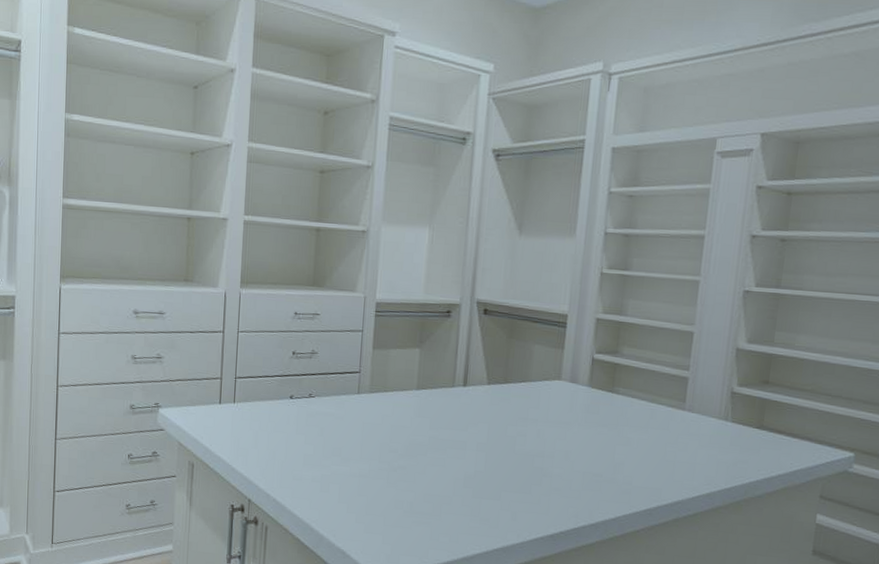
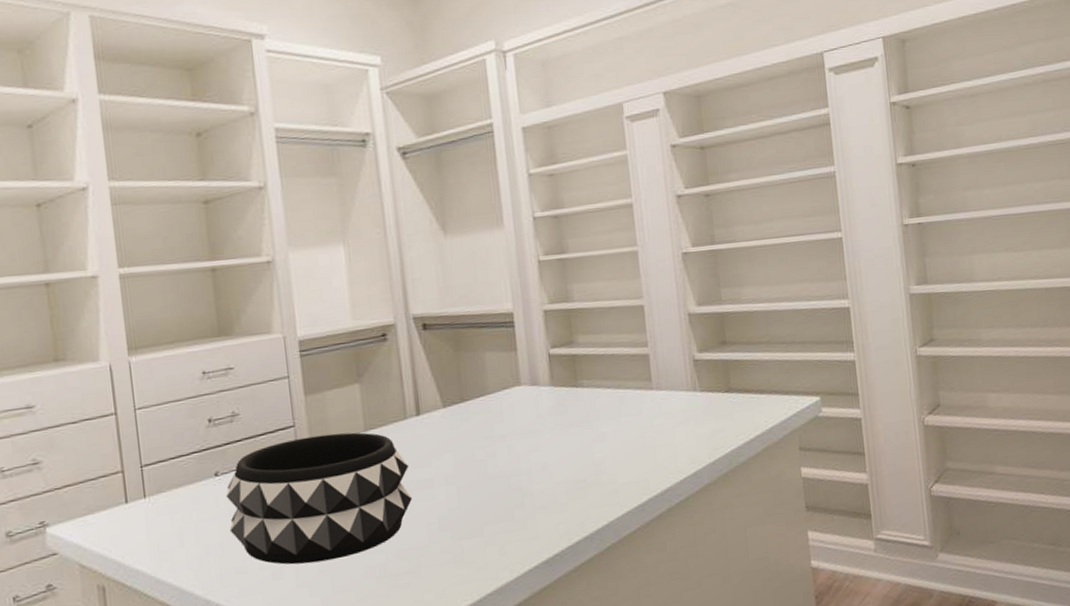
decorative bowl: none [294,383,449,489] -> present [225,432,412,565]

